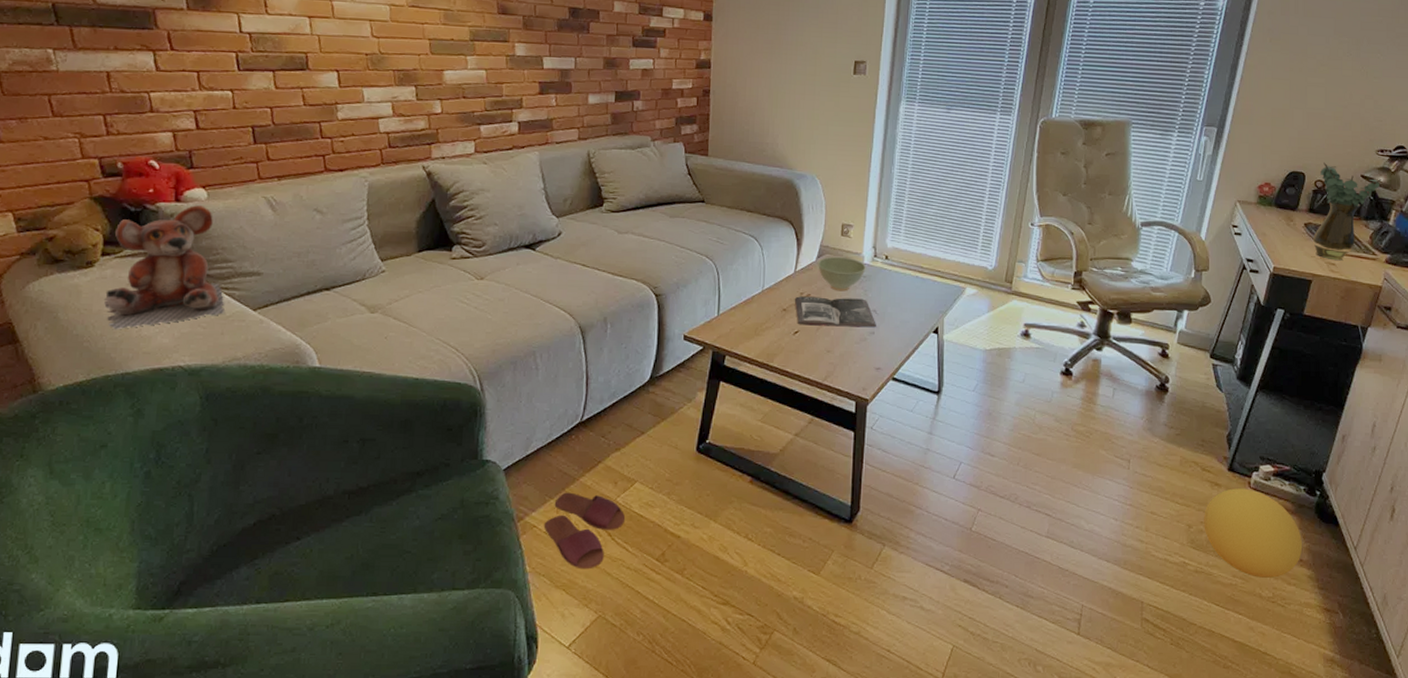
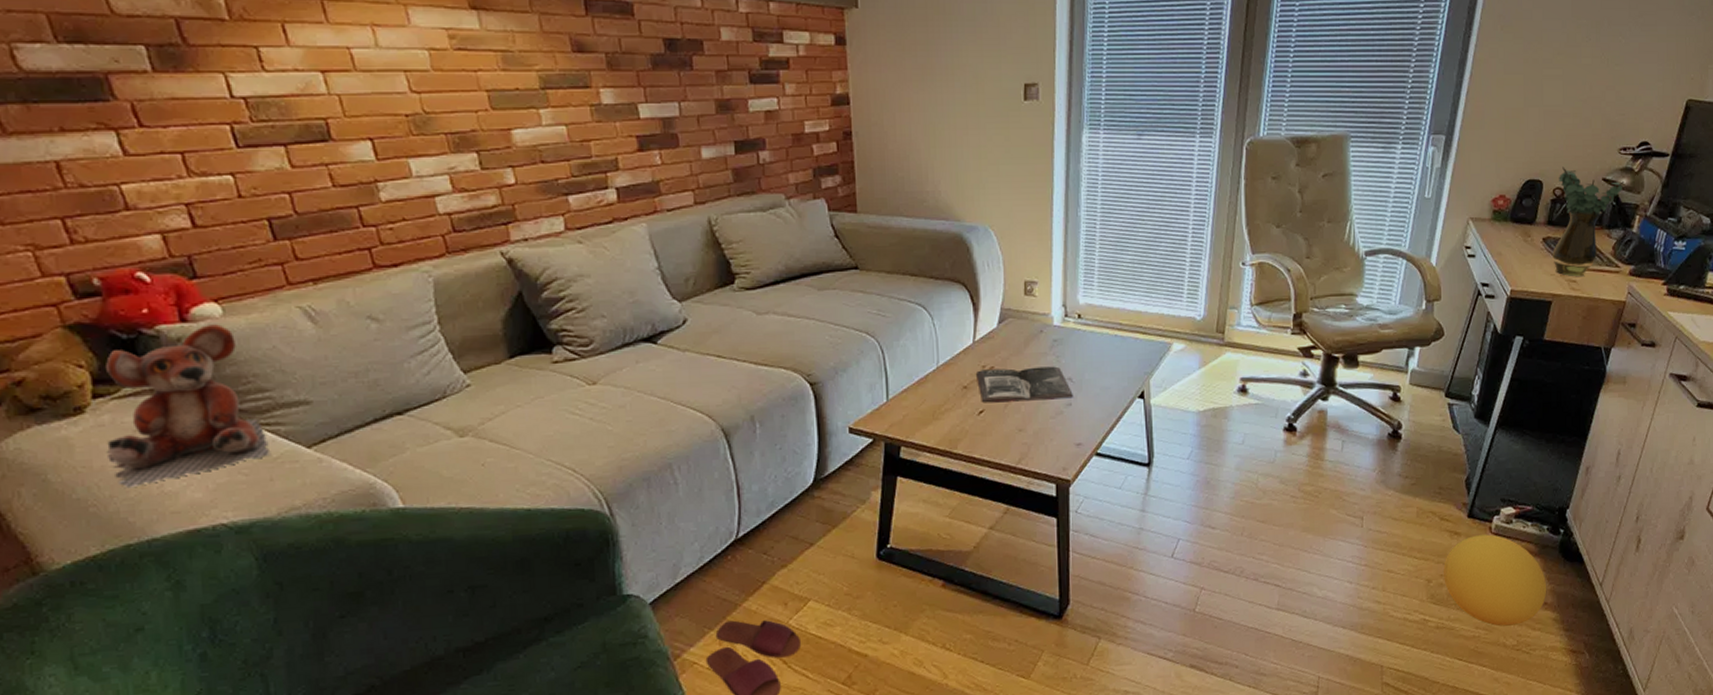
bowl: present [818,256,866,292] -> none [1000,319,1056,360]

